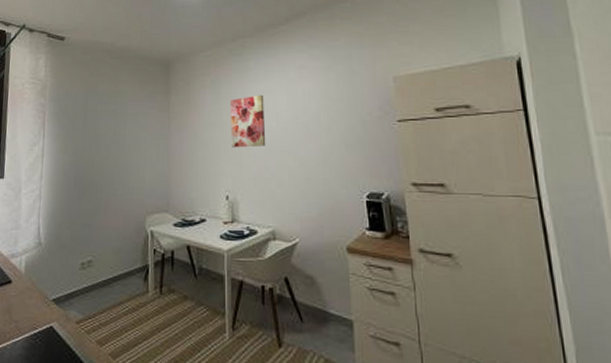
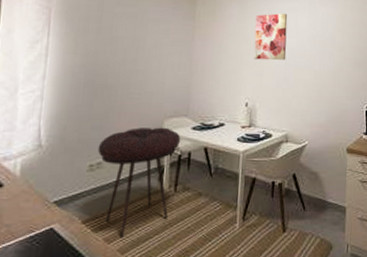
stool: none [88,224,164,340] -> present [97,127,181,237]

